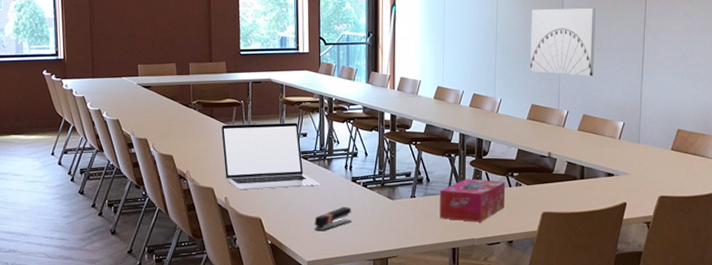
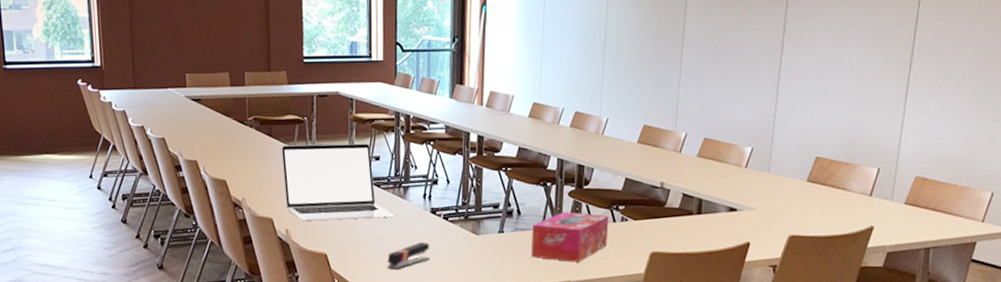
wall art: present [530,8,597,77] -> none [644,8,727,93]

